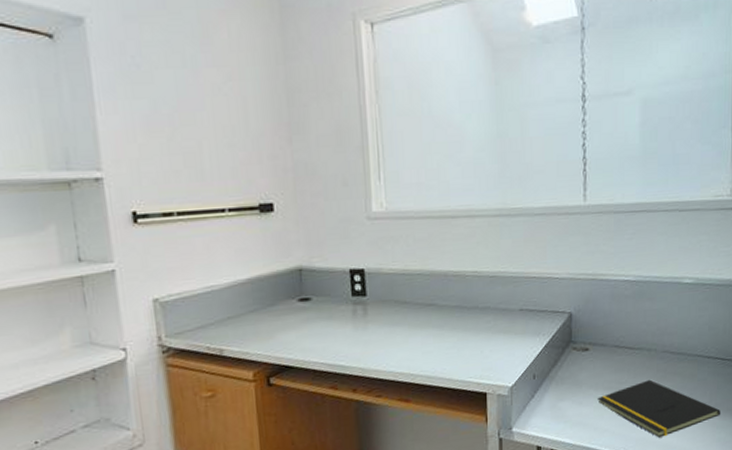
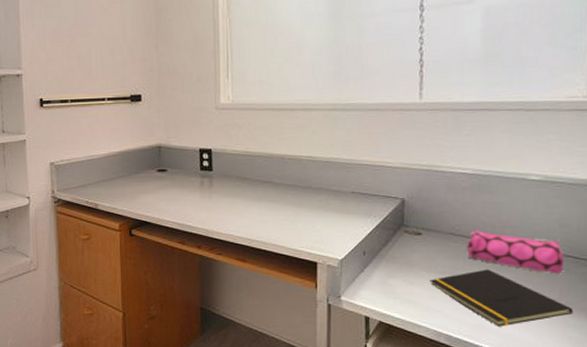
pencil case: none [630,340,714,378] -> present [467,230,565,274]

